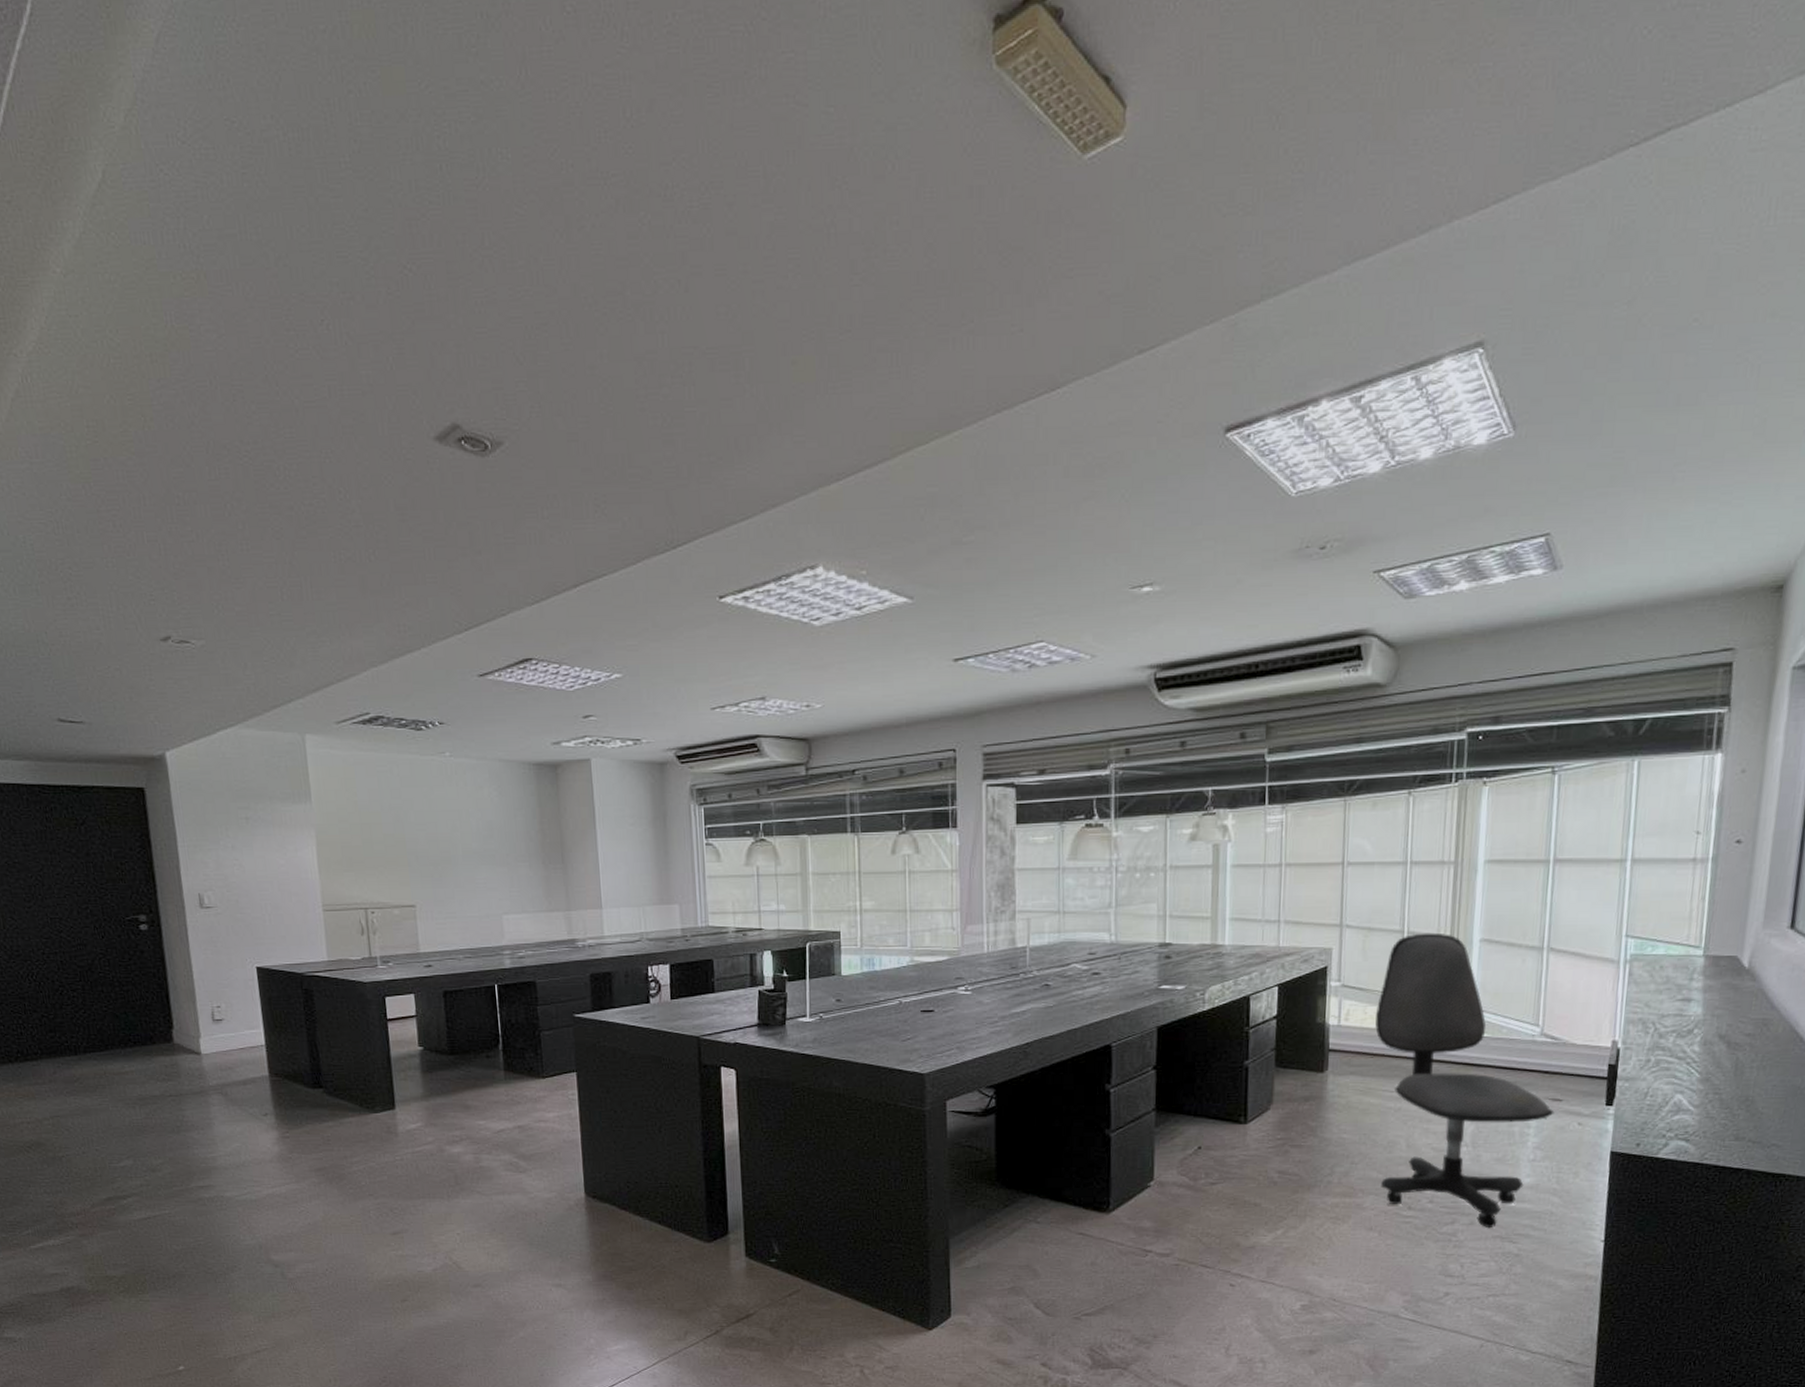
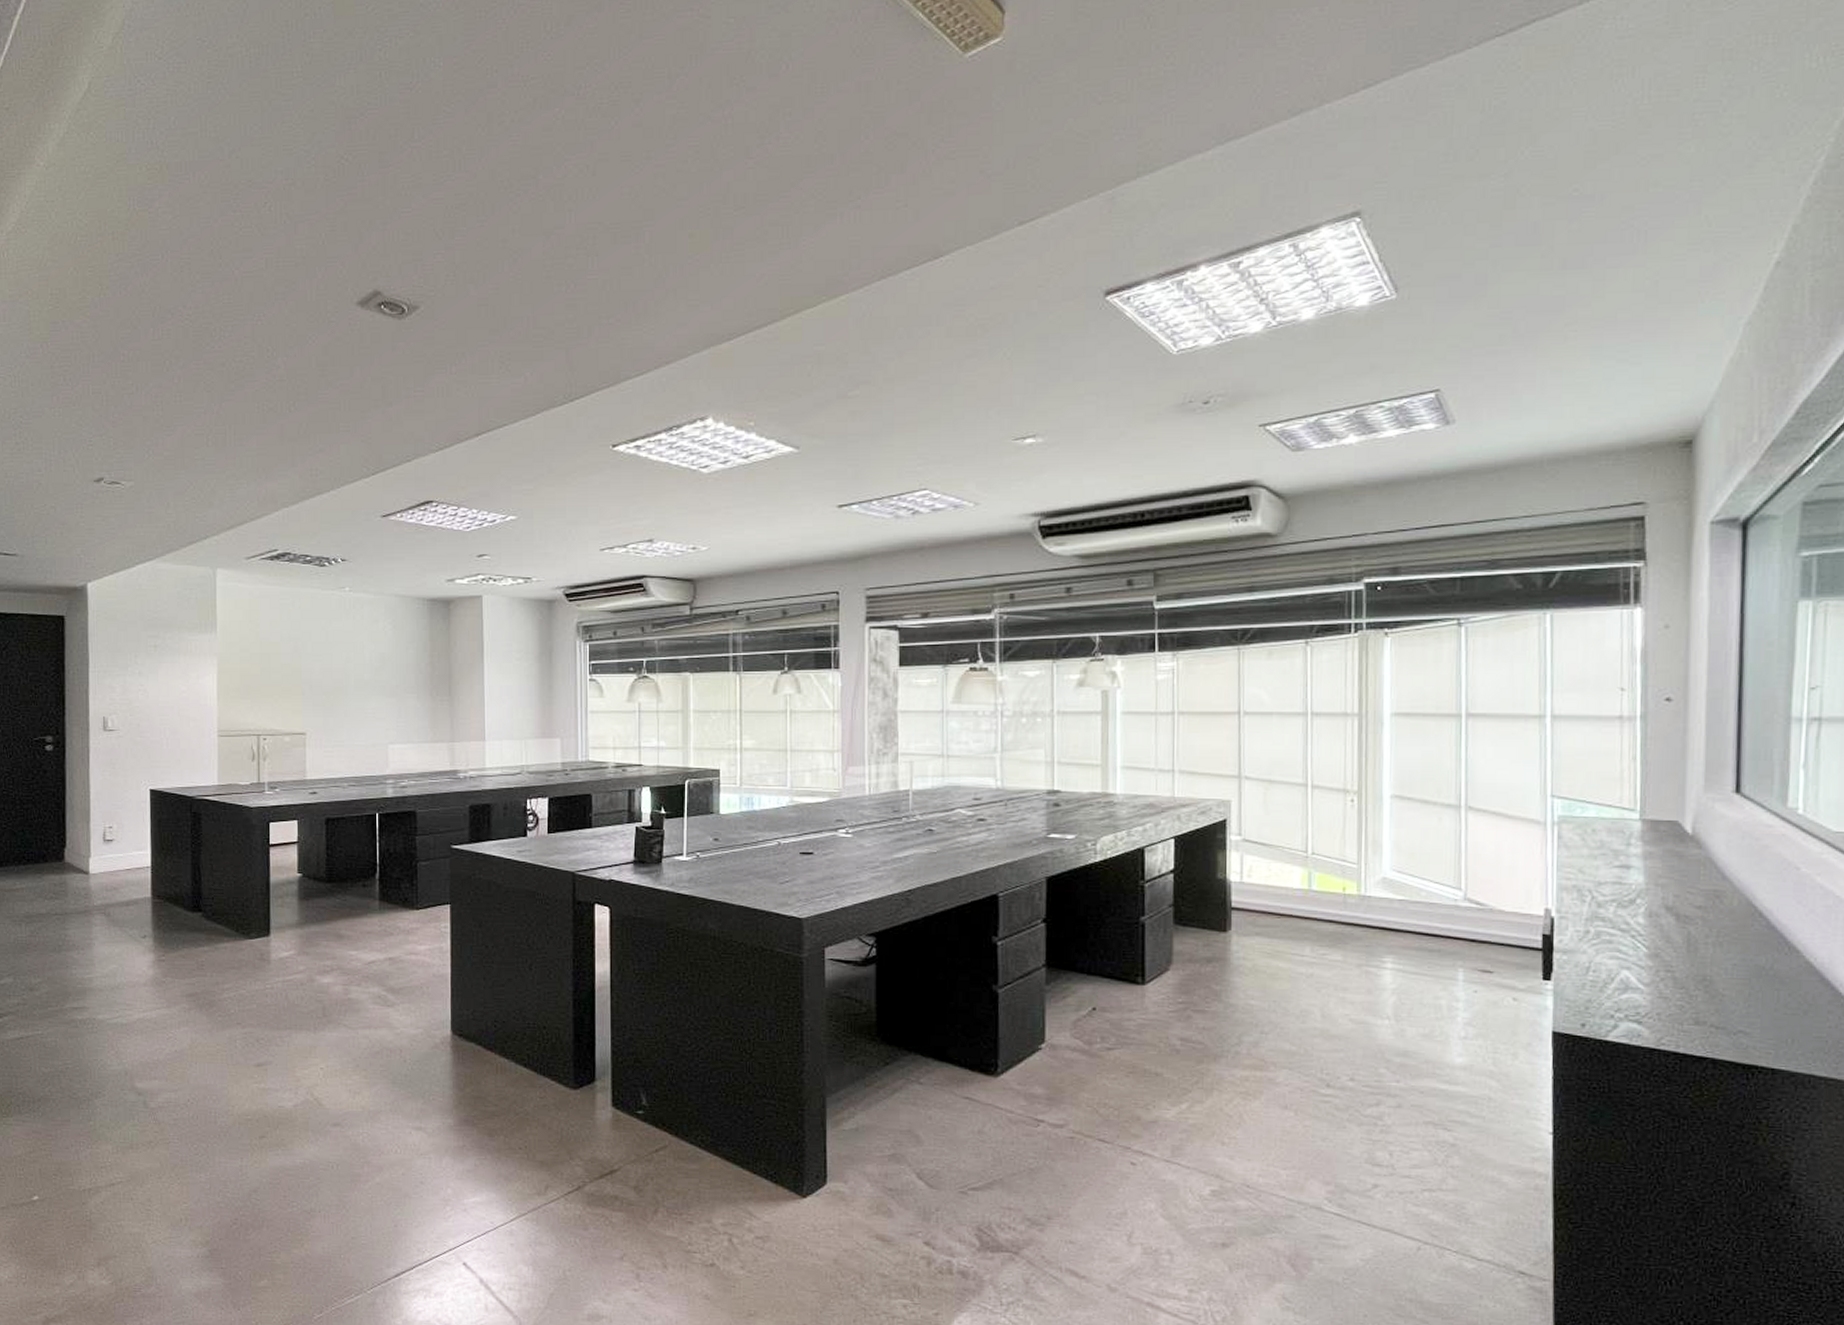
office chair: present [1375,932,1554,1229] -> none [1281,787,1485,1113]

